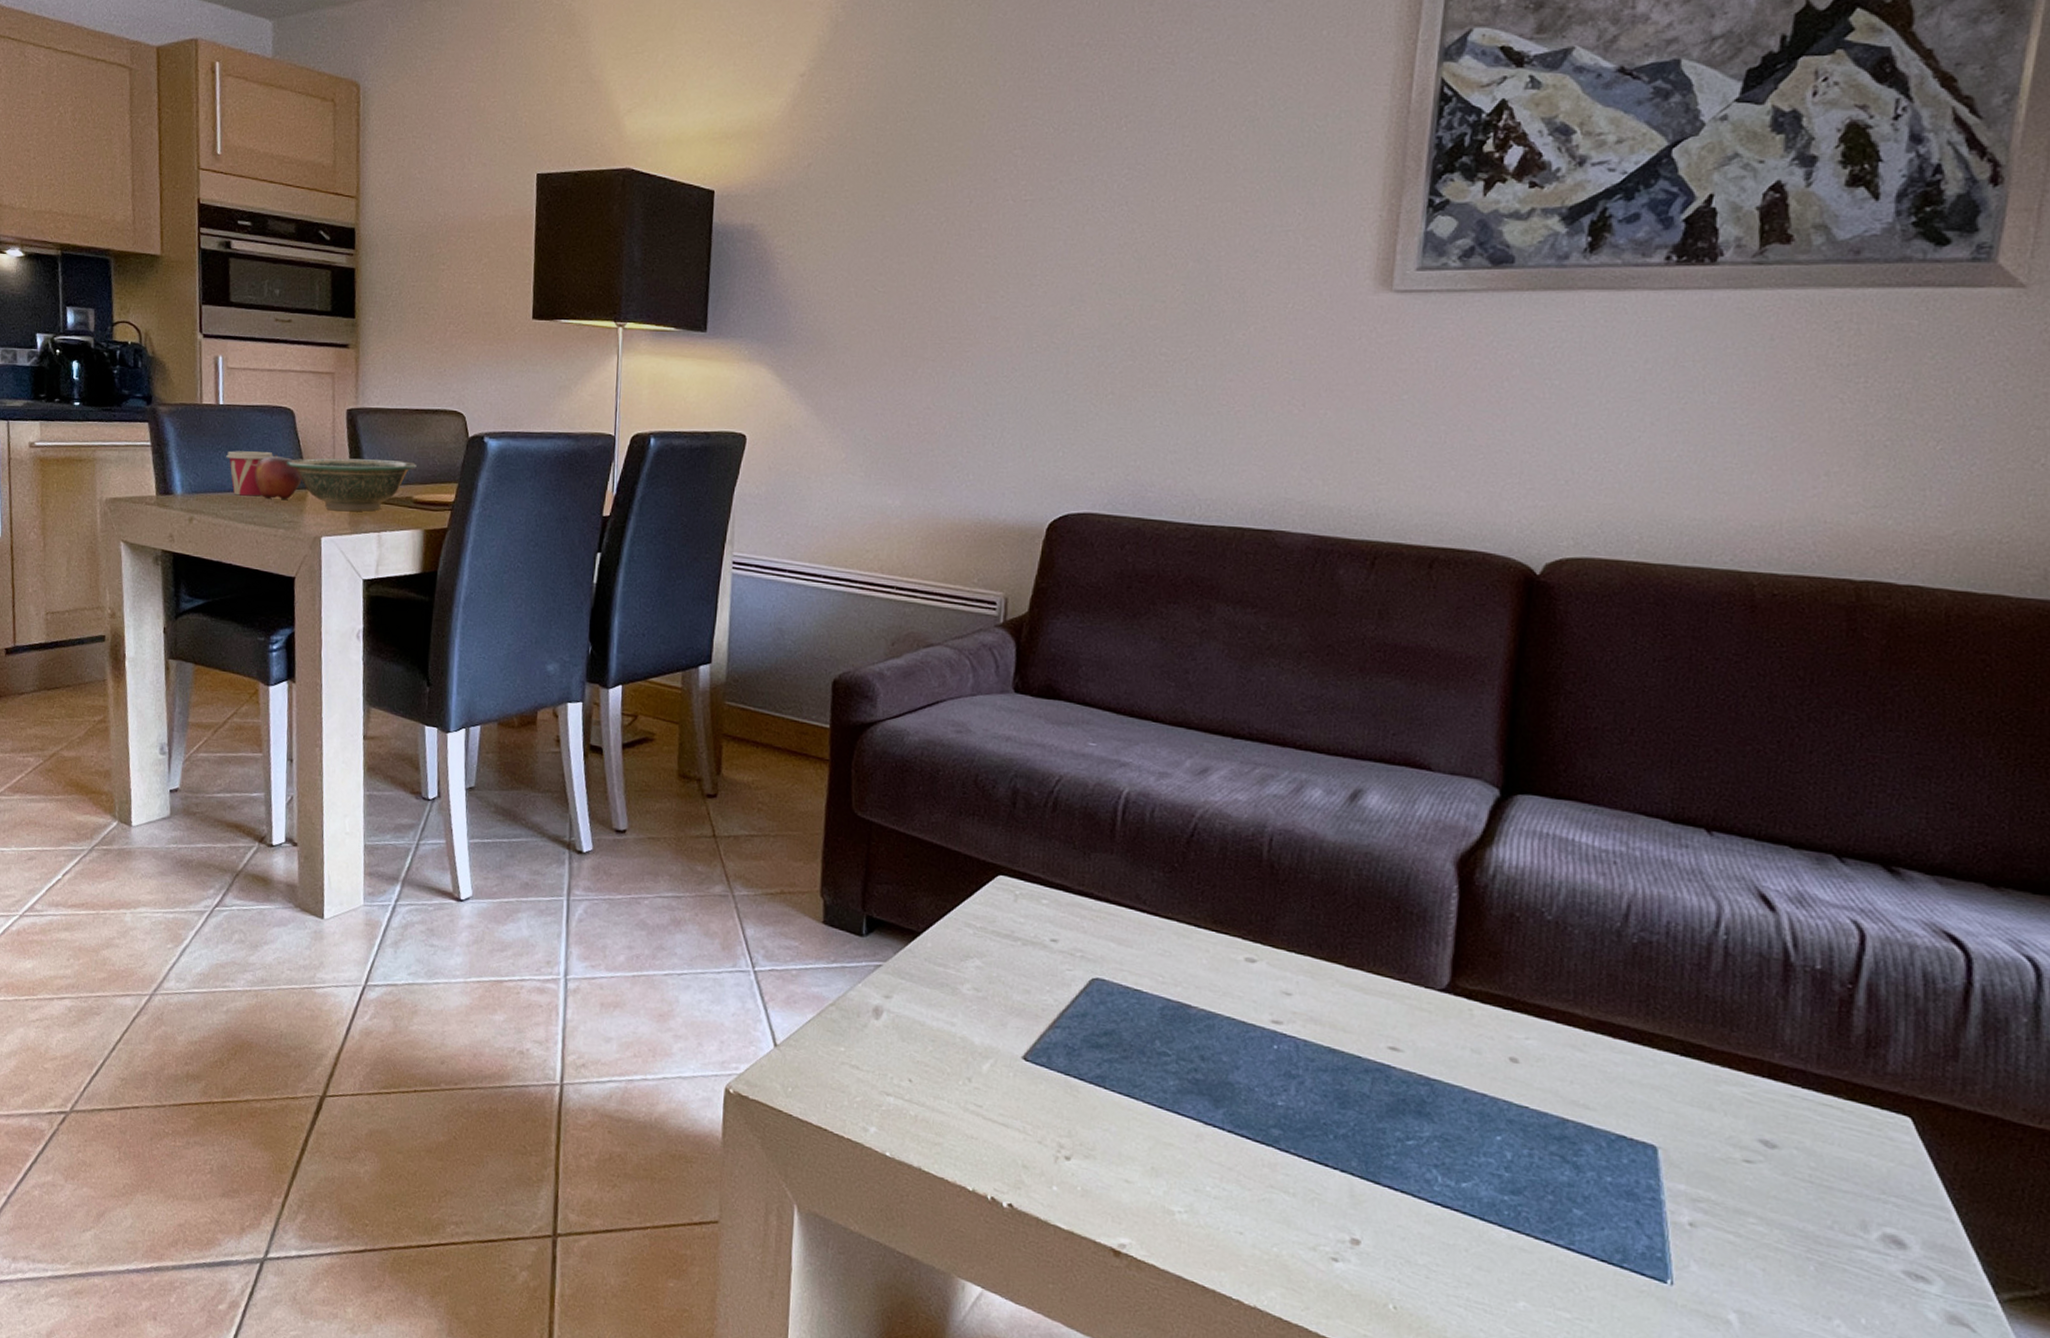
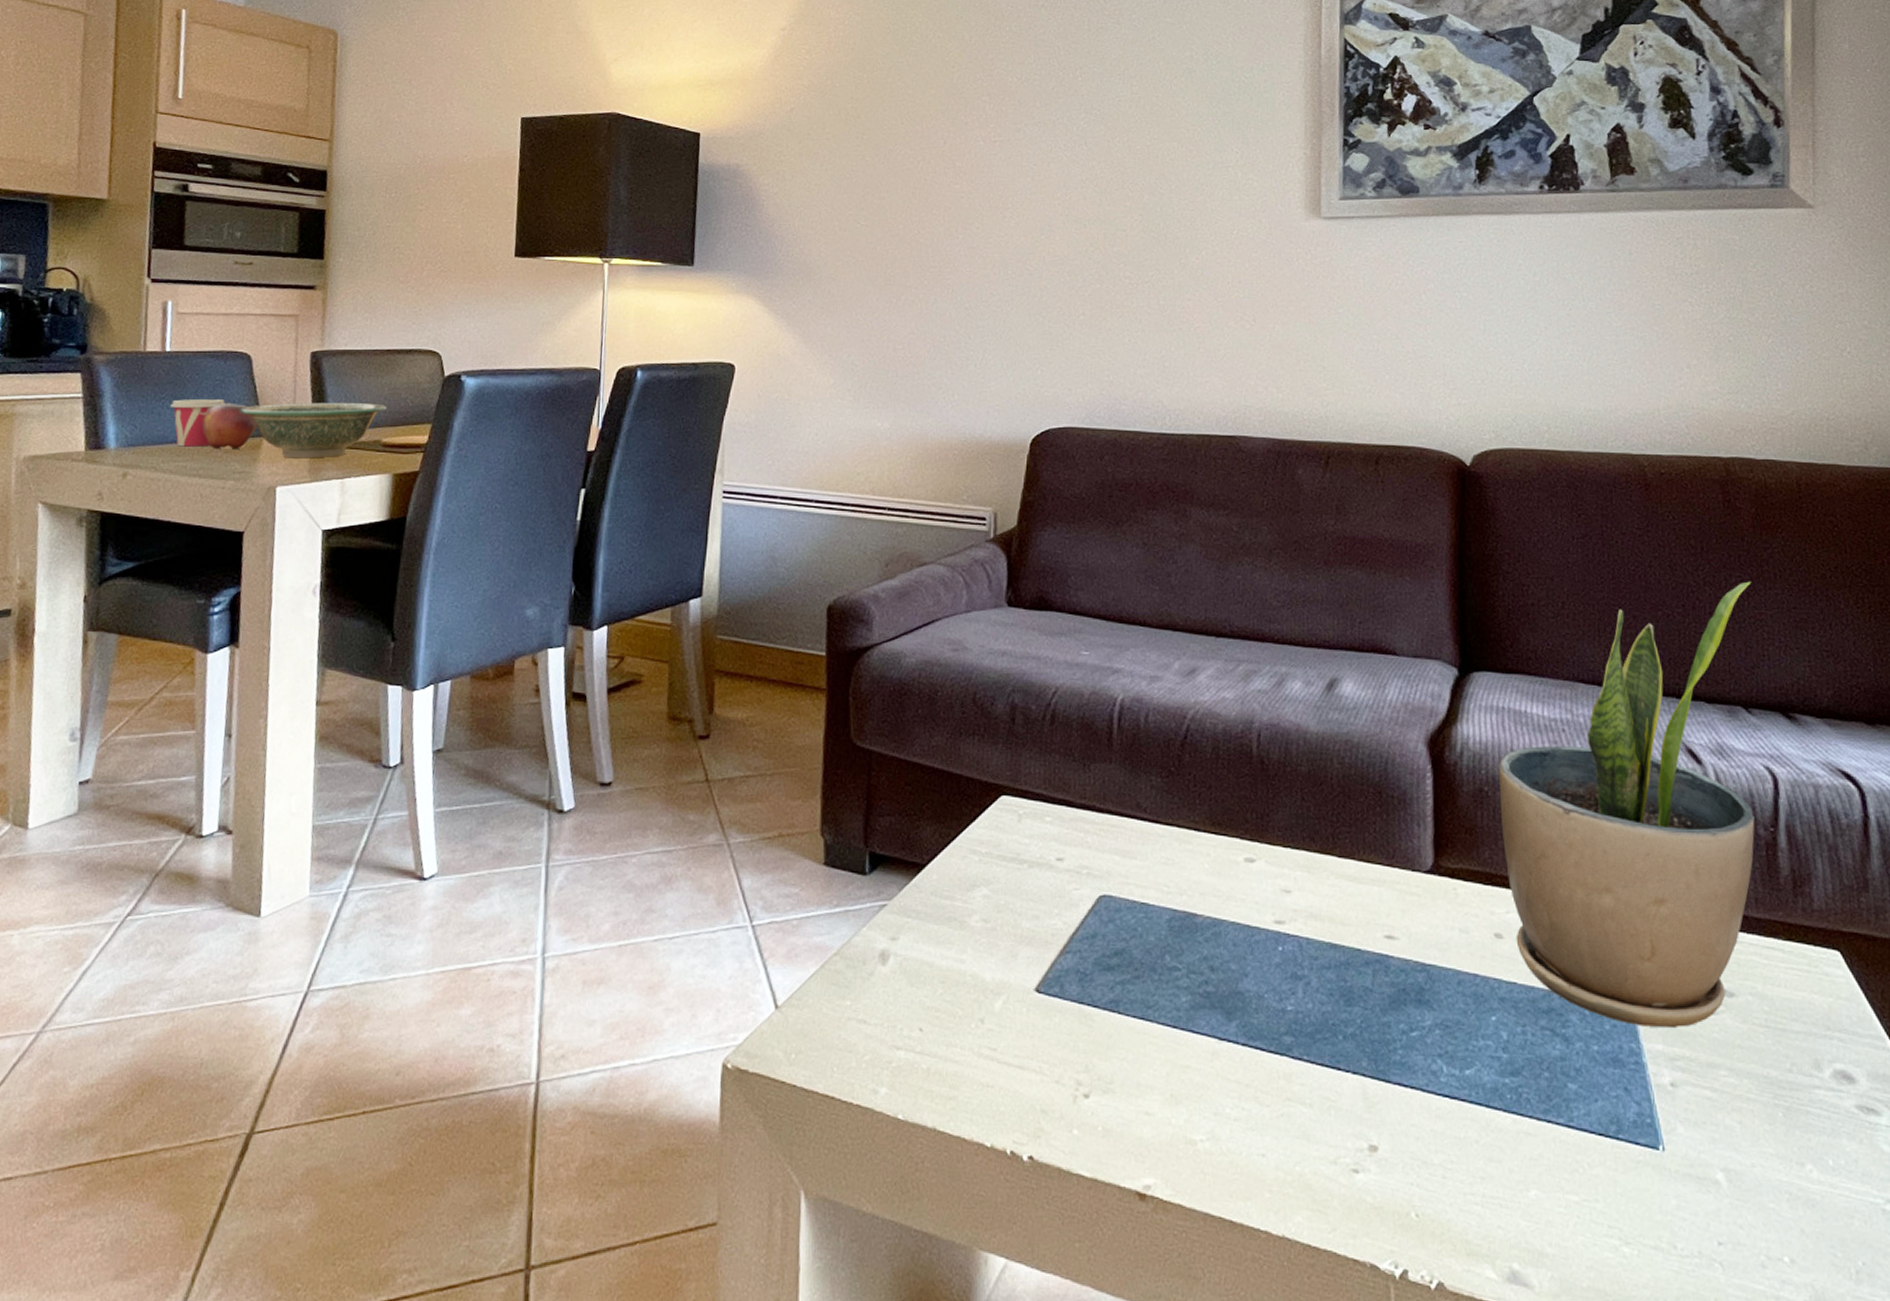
potted plant: none [1530,720,1869,1171] -> present [1499,581,1755,1027]

